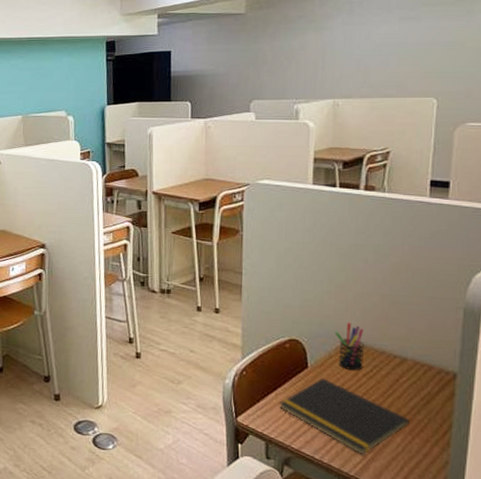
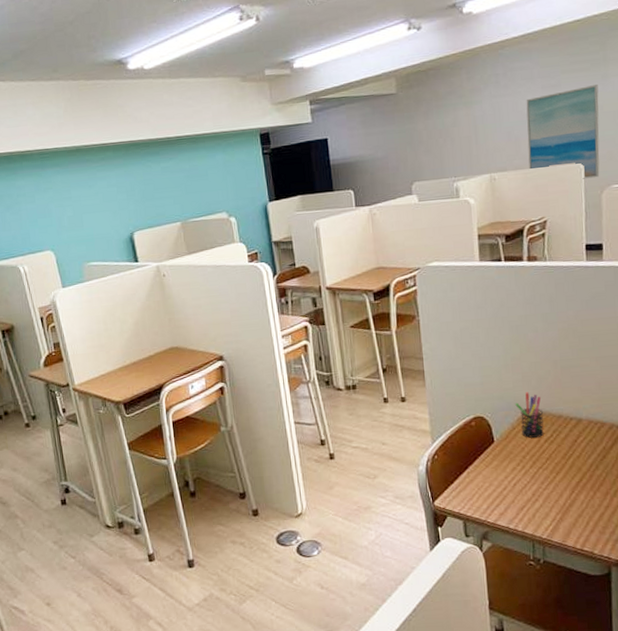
notepad: present [279,378,410,455] -> none [471,450,590,517]
wall art: none [377,20,462,114] -> present [526,85,600,179]

